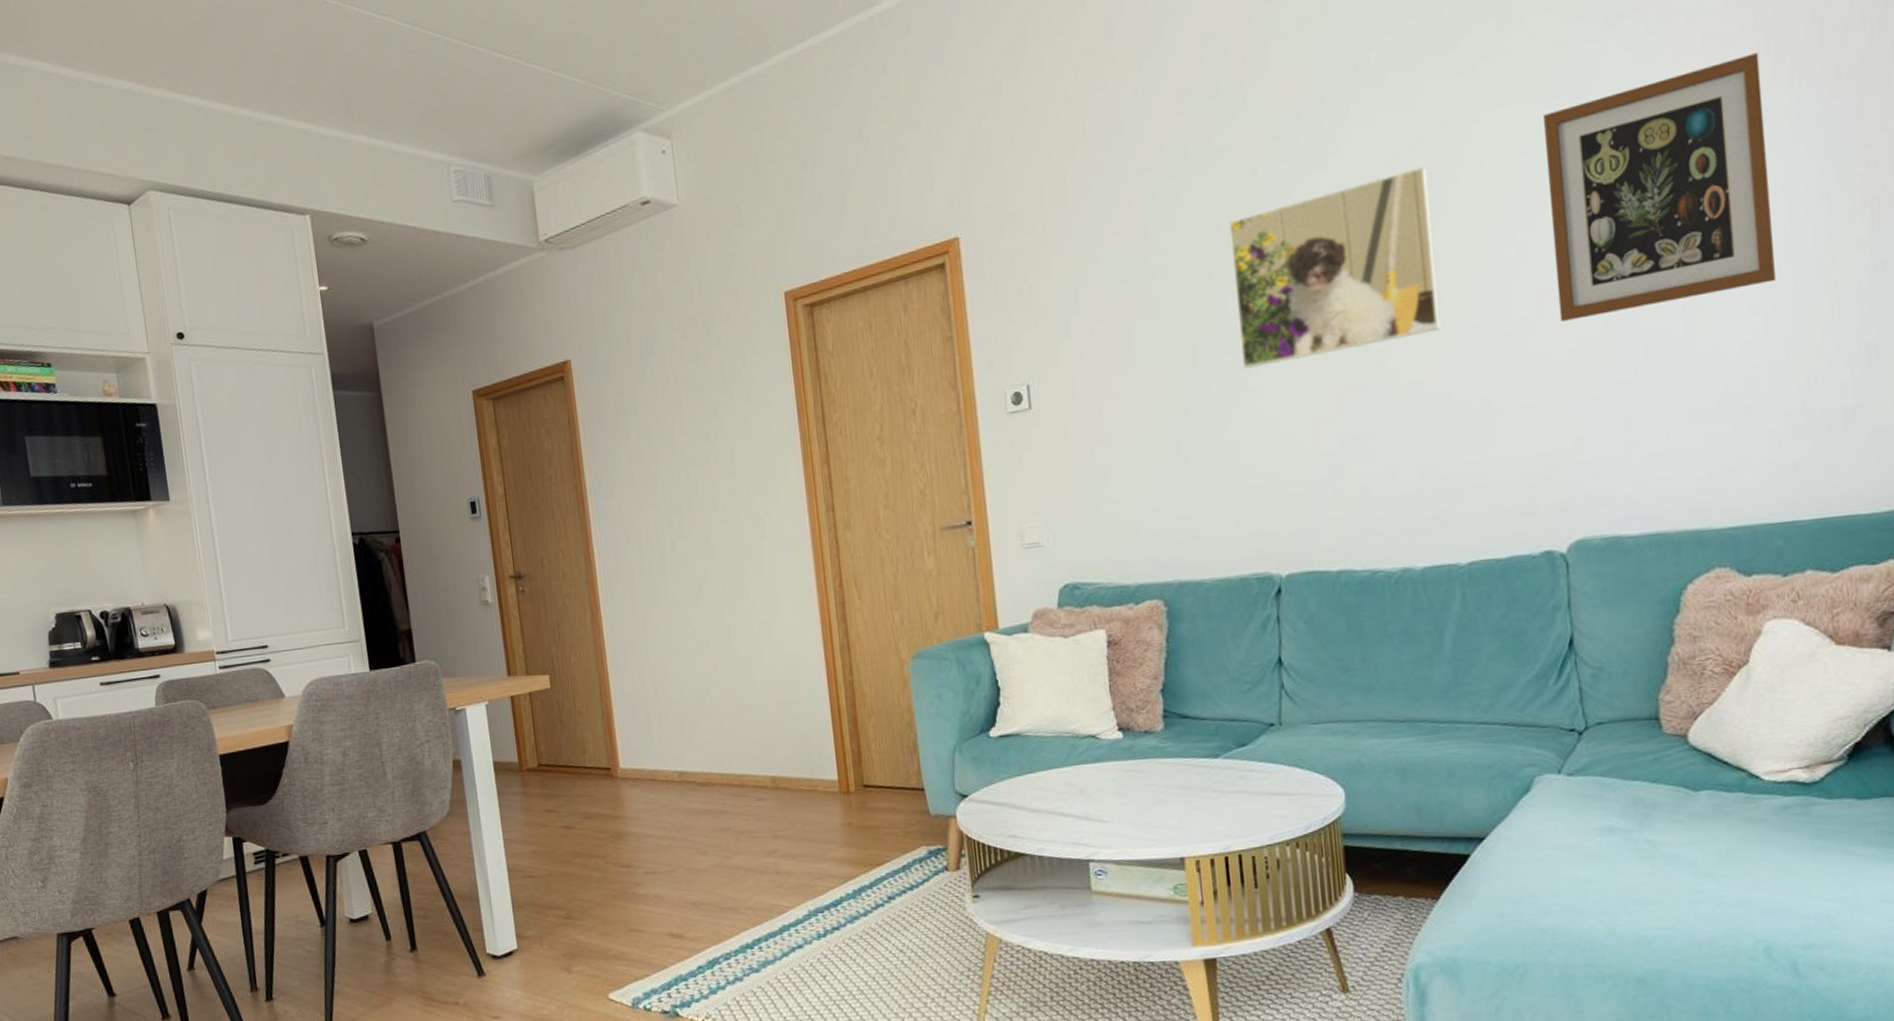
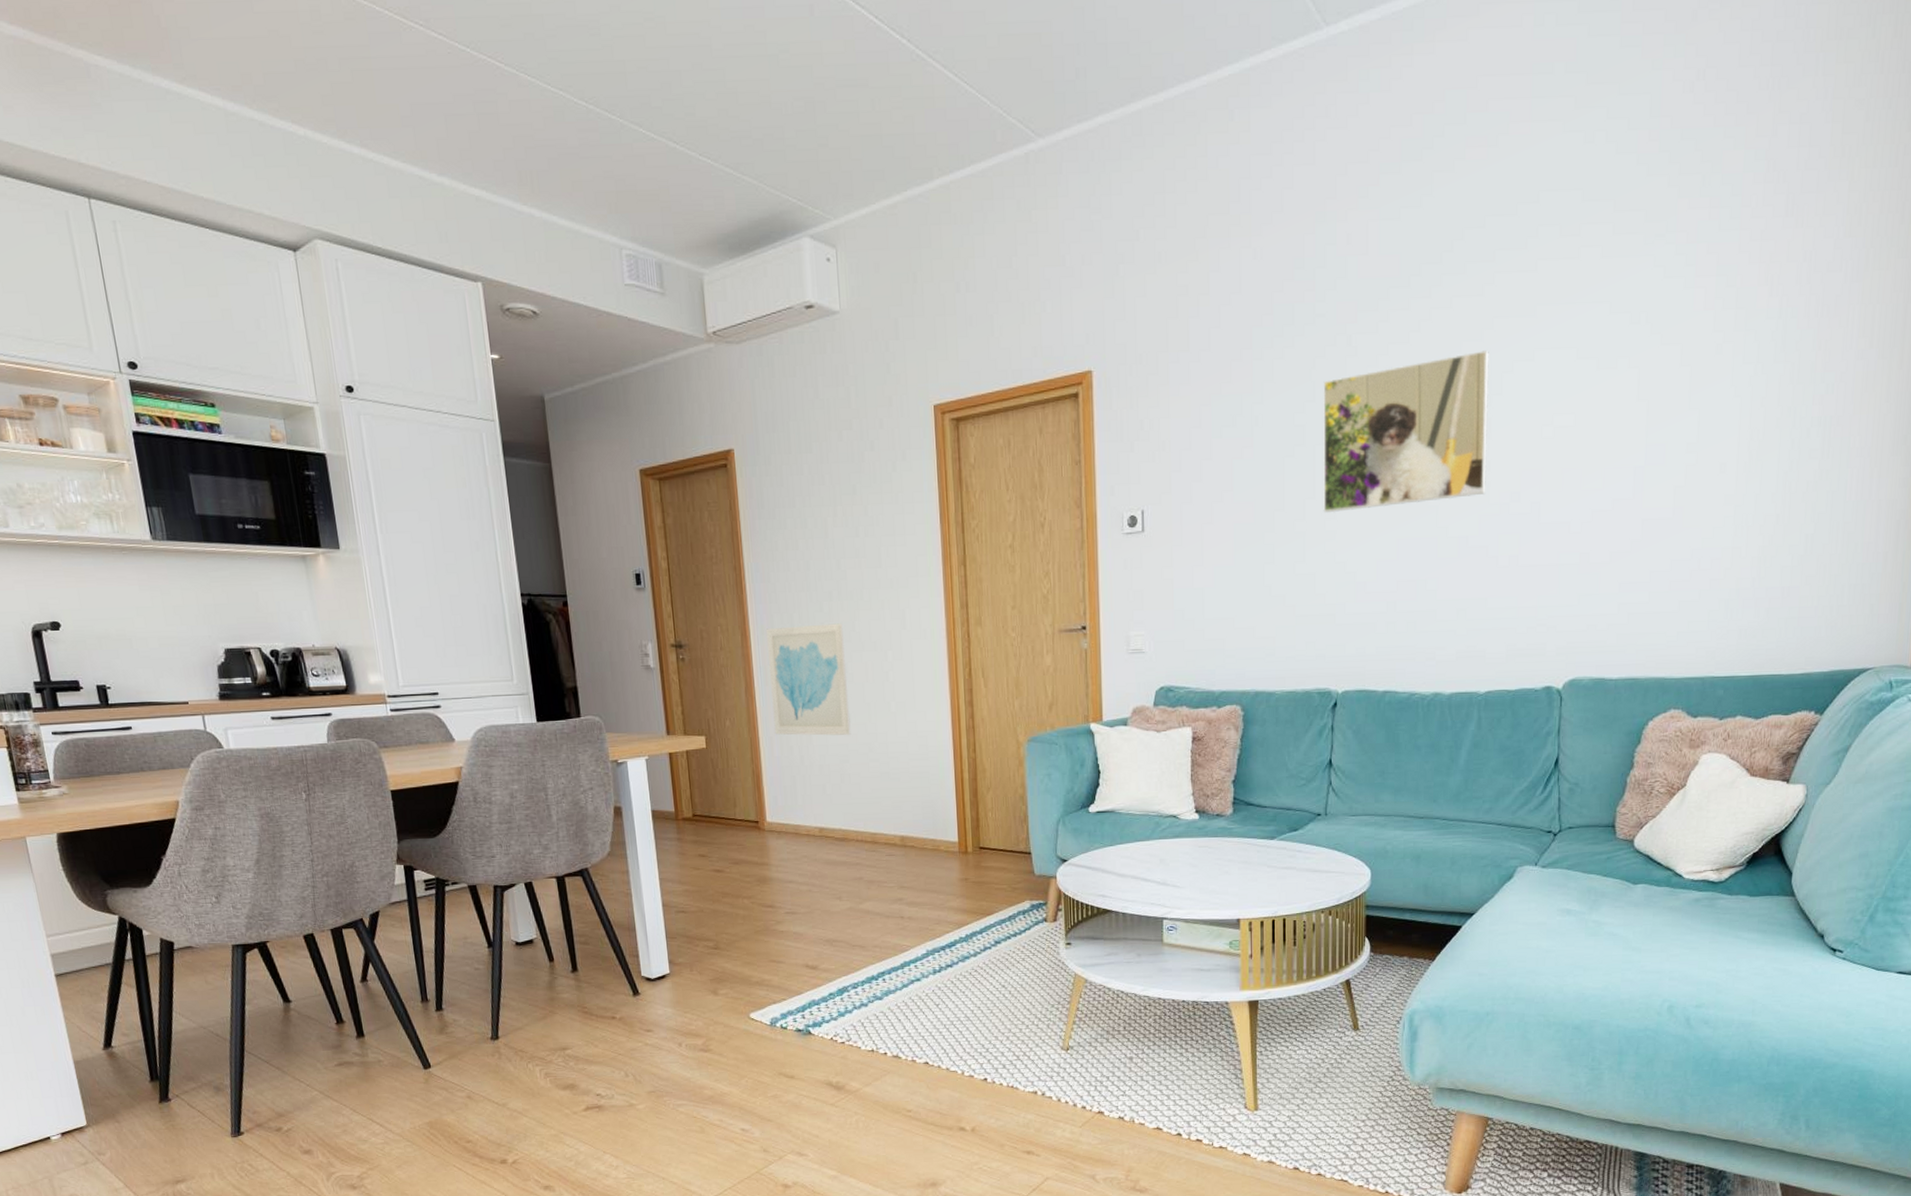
wall art: none [611,538,710,669] -> present [765,623,851,736]
wall art: present [1542,53,1777,321] -> none [1579,282,1759,496]

